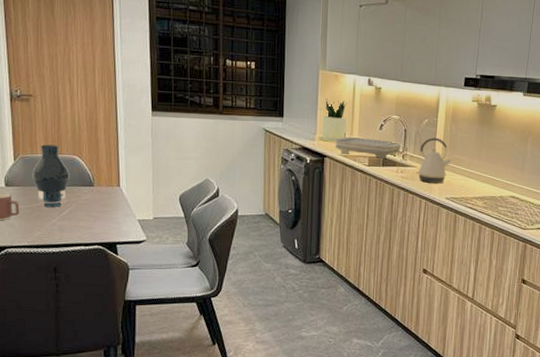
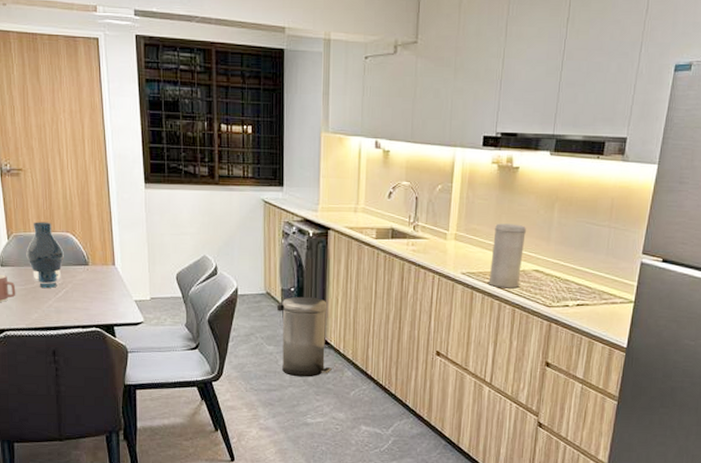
pedal bin: none [275,217,326,293] -> present [277,296,332,377]
planter: present [318,97,347,143] -> none [321,163,352,214]
dish rack: present [333,137,400,159] -> none [337,207,411,231]
kettle: present [416,137,451,184] -> none [429,205,468,257]
canister: none [470,154,503,213] -> present [488,223,526,289]

